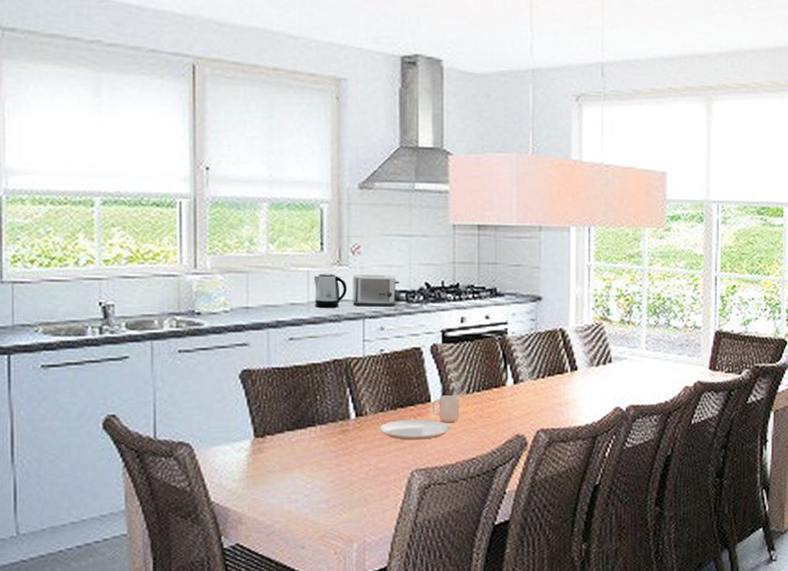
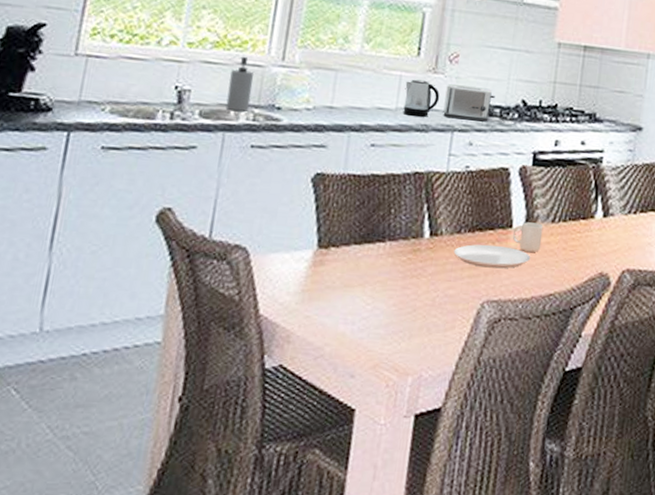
soap dispenser: none [145,268,171,319] -> present [225,56,255,111]

